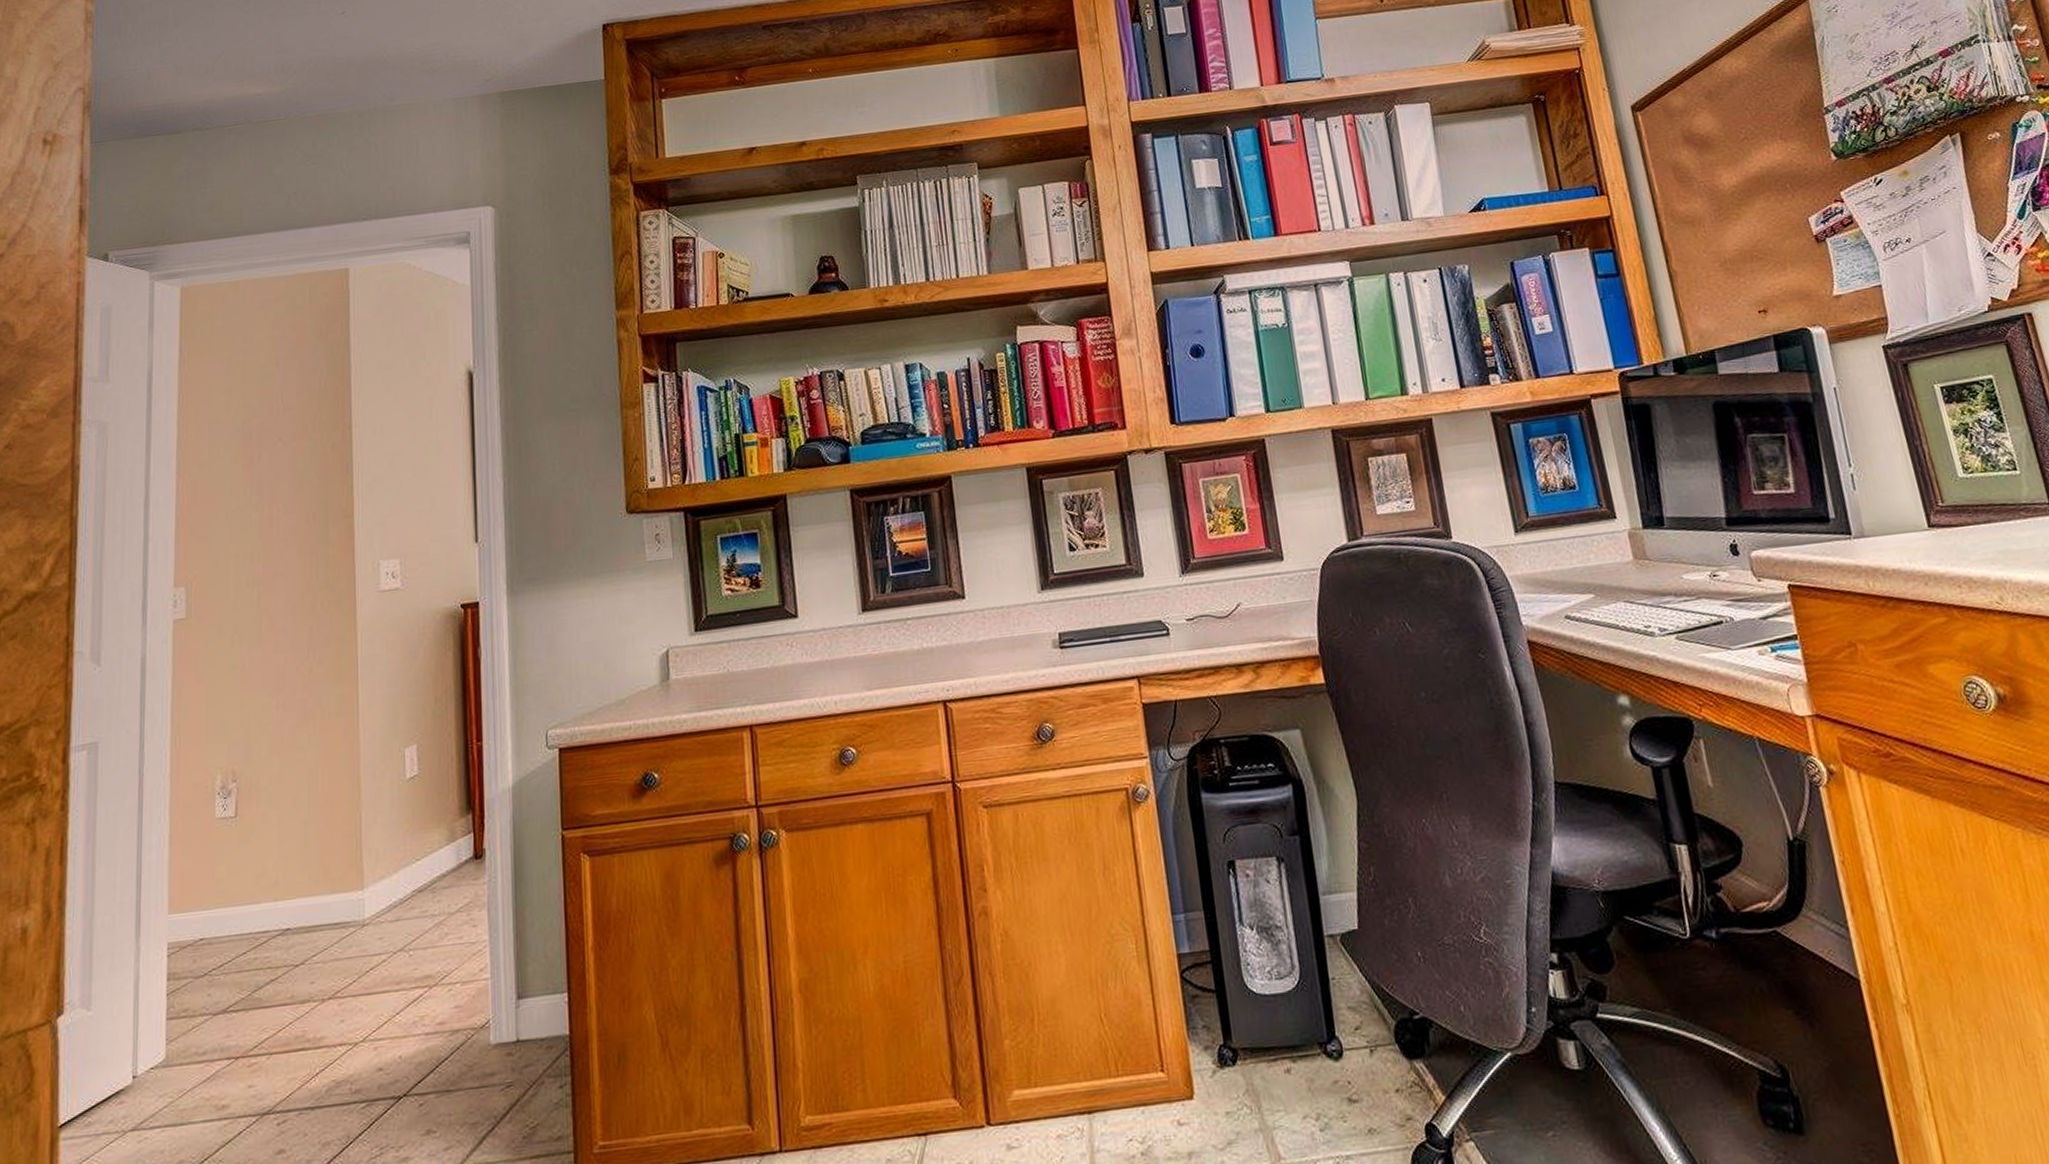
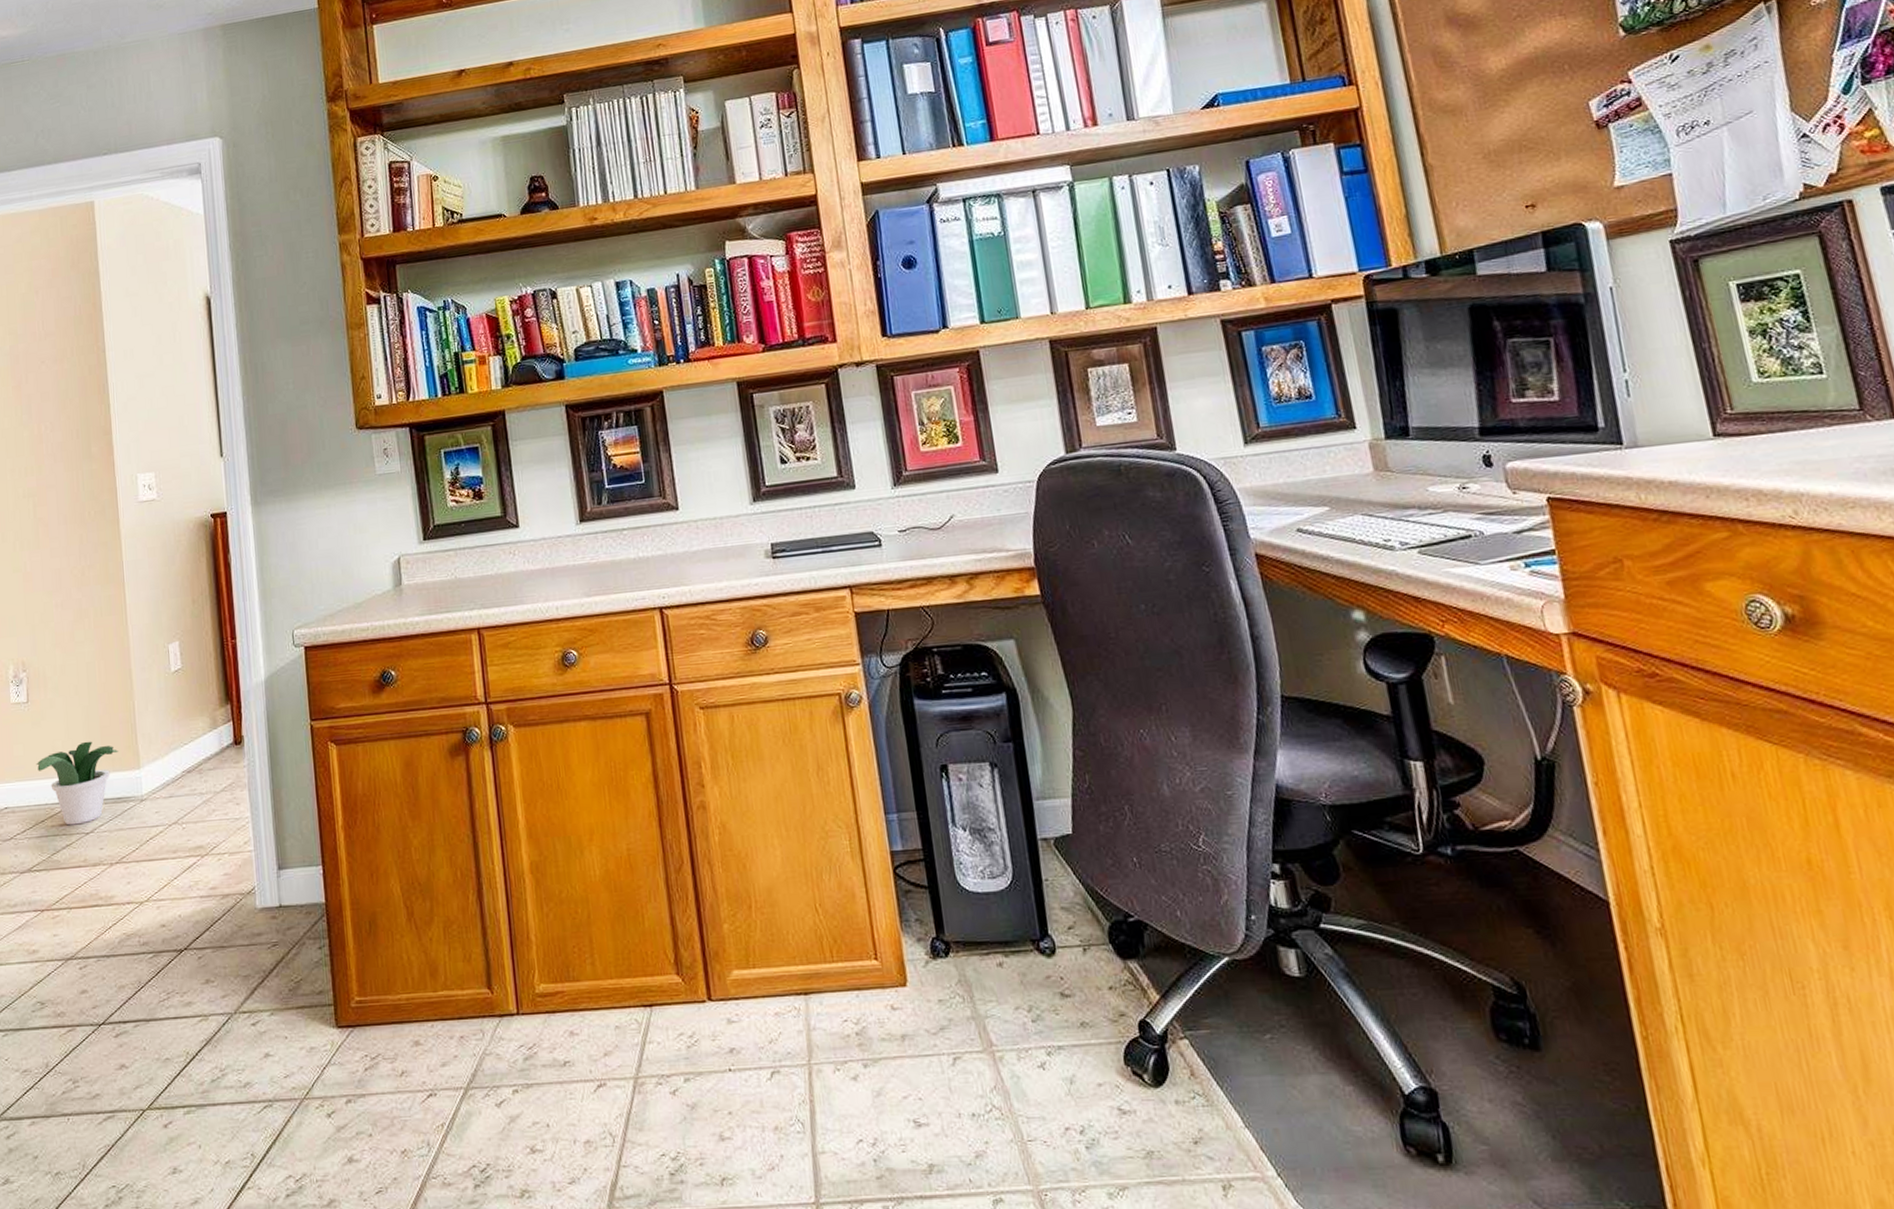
potted plant: none [241,859,340,957] -> present [36,741,119,826]

